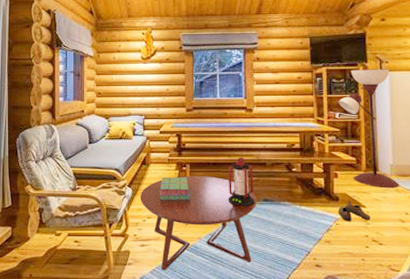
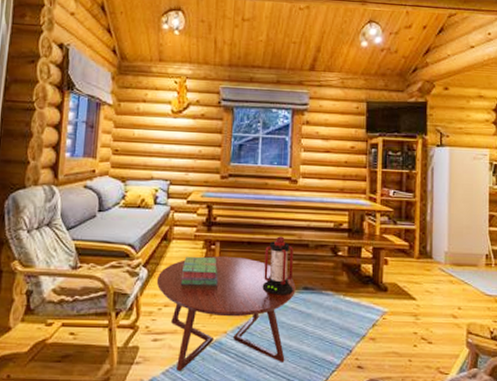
floor lamp: present [338,69,399,188] -> none [393,142,453,279]
shoe: present [338,200,371,221] -> none [386,291,422,316]

